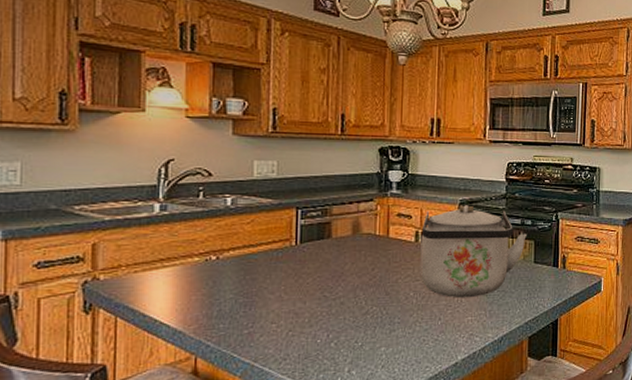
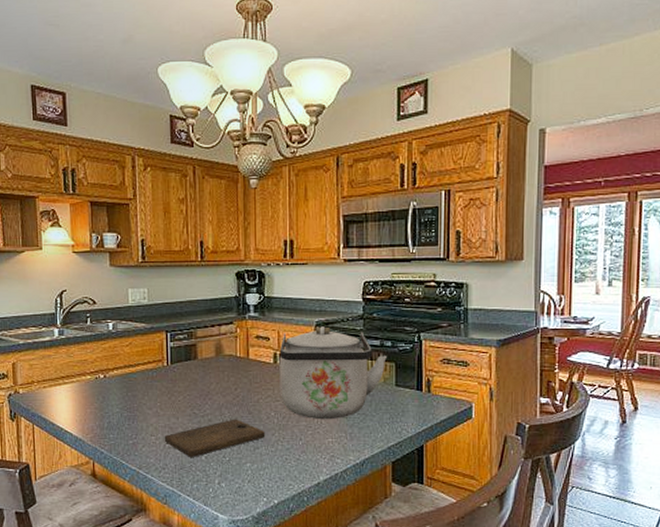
cutting board: none [287,300,403,345] -> present [164,419,266,457]

